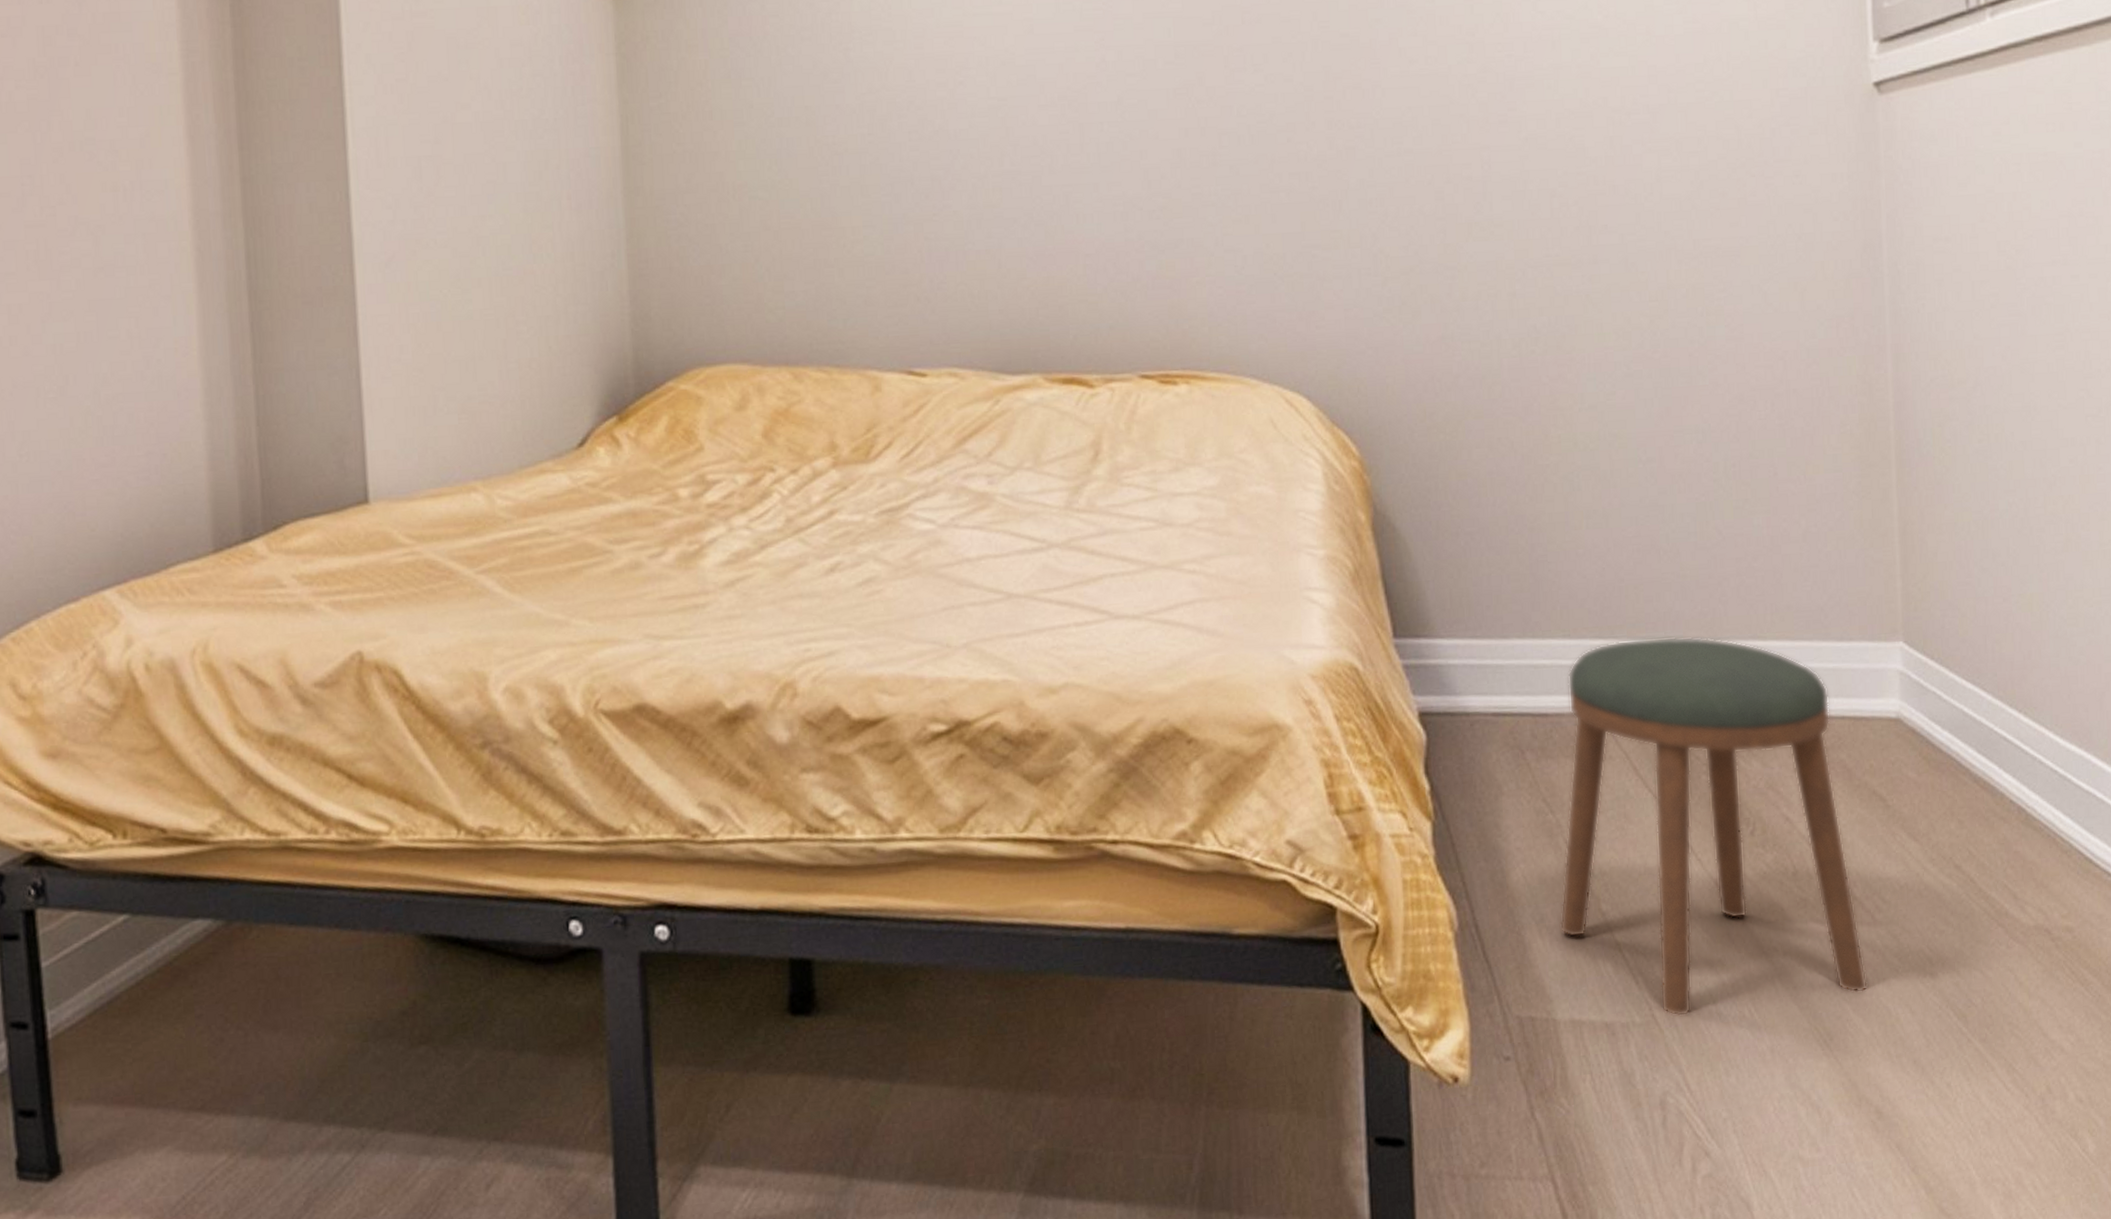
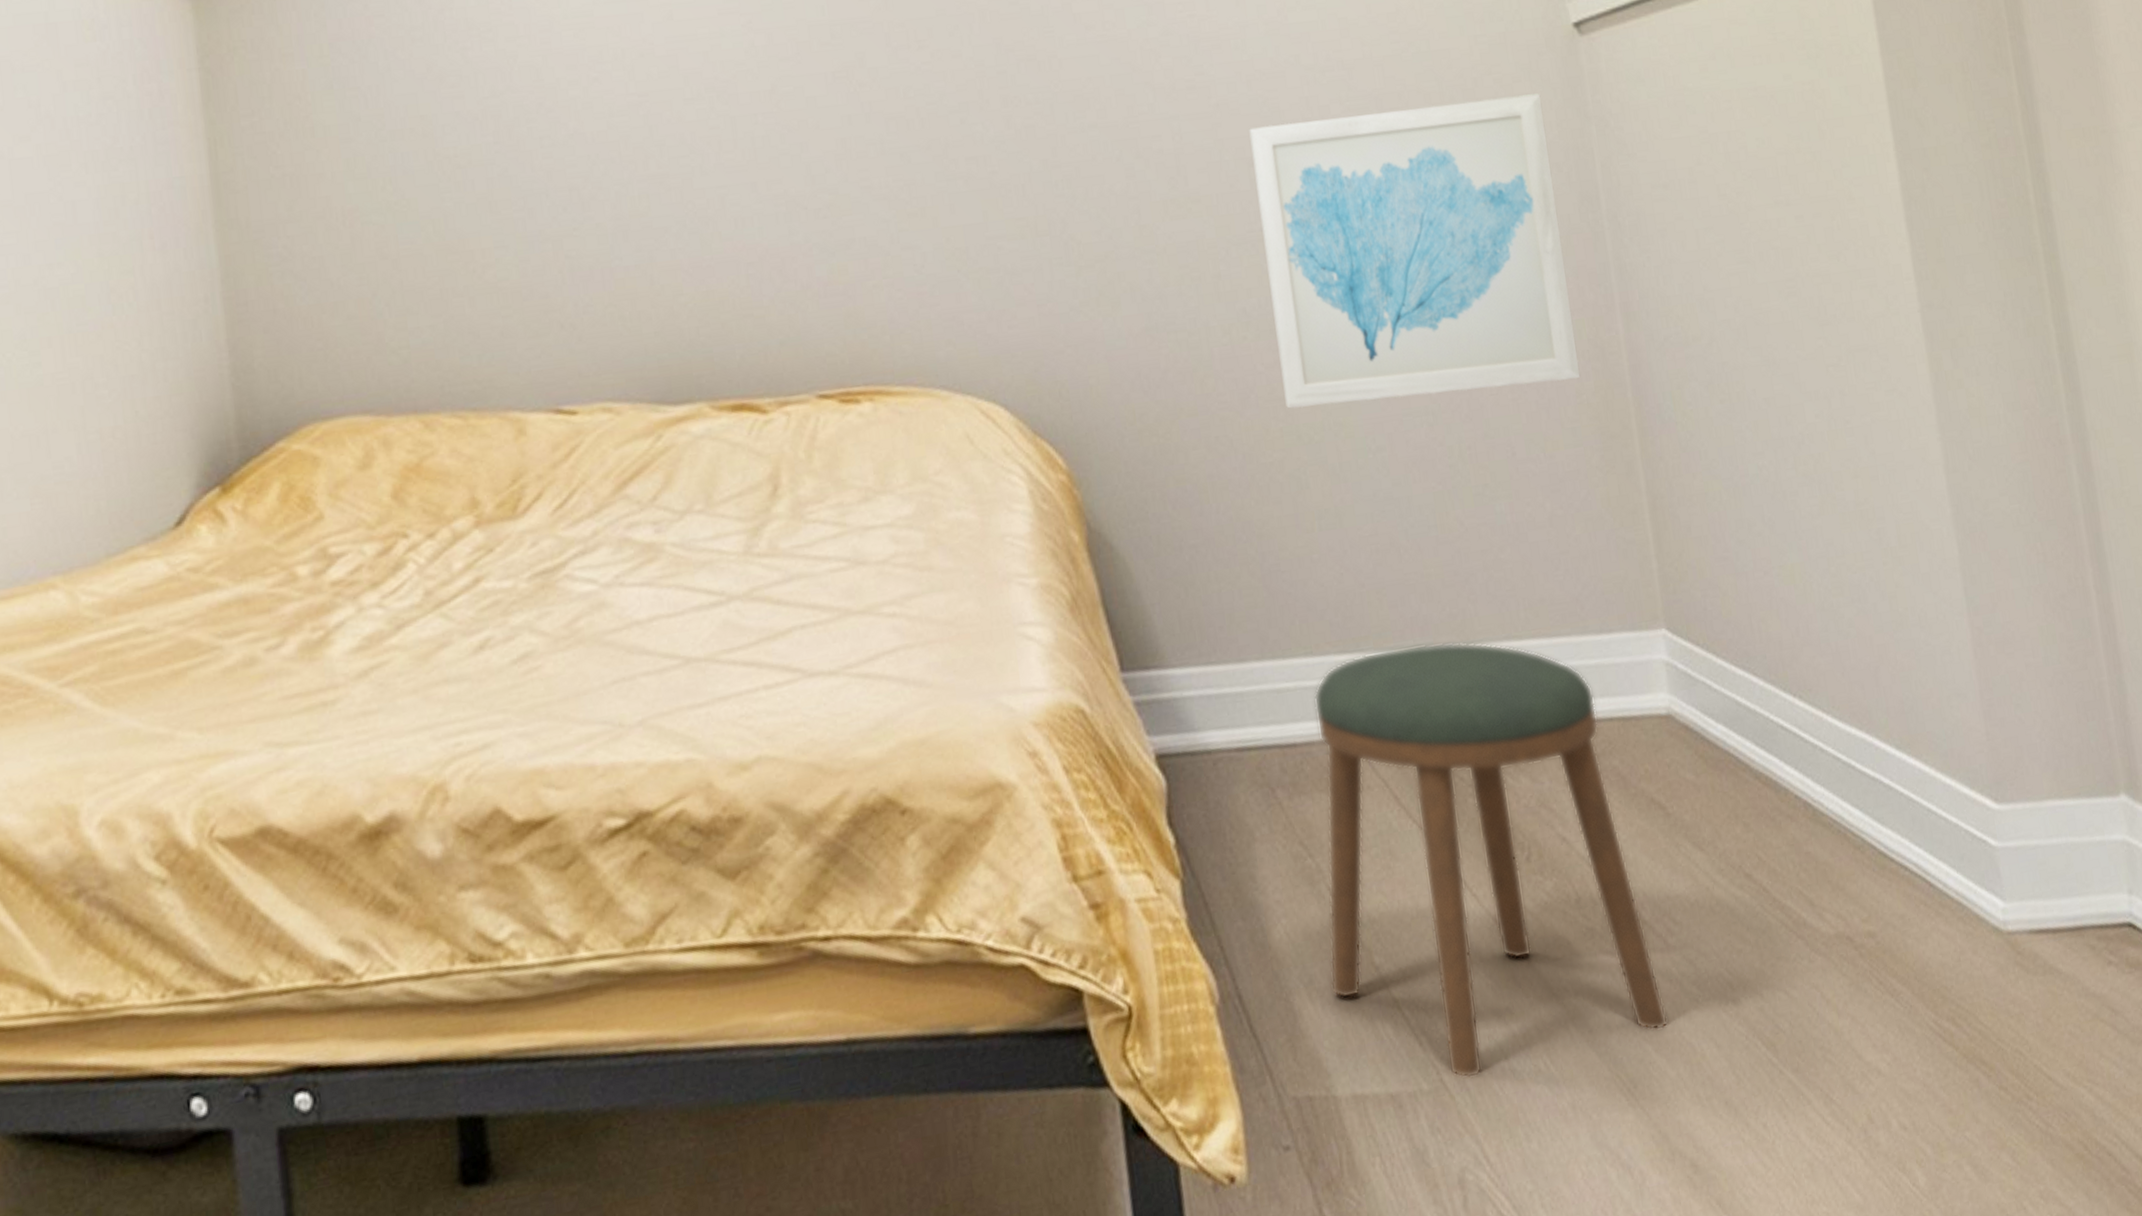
wall art: none [1554,146,1847,418] -> present [1249,93,1581,409]

